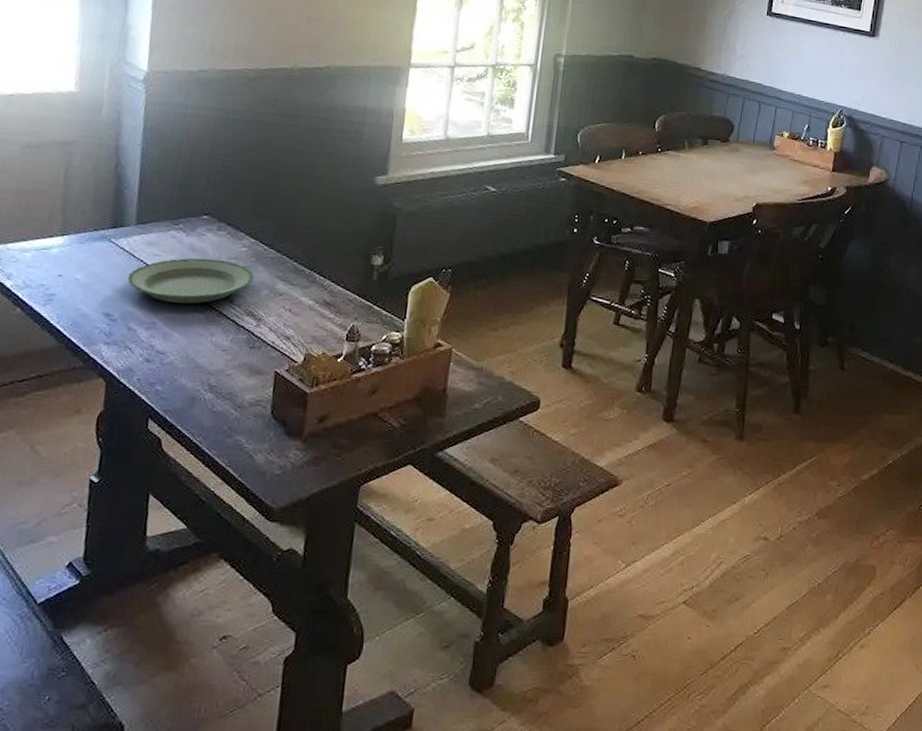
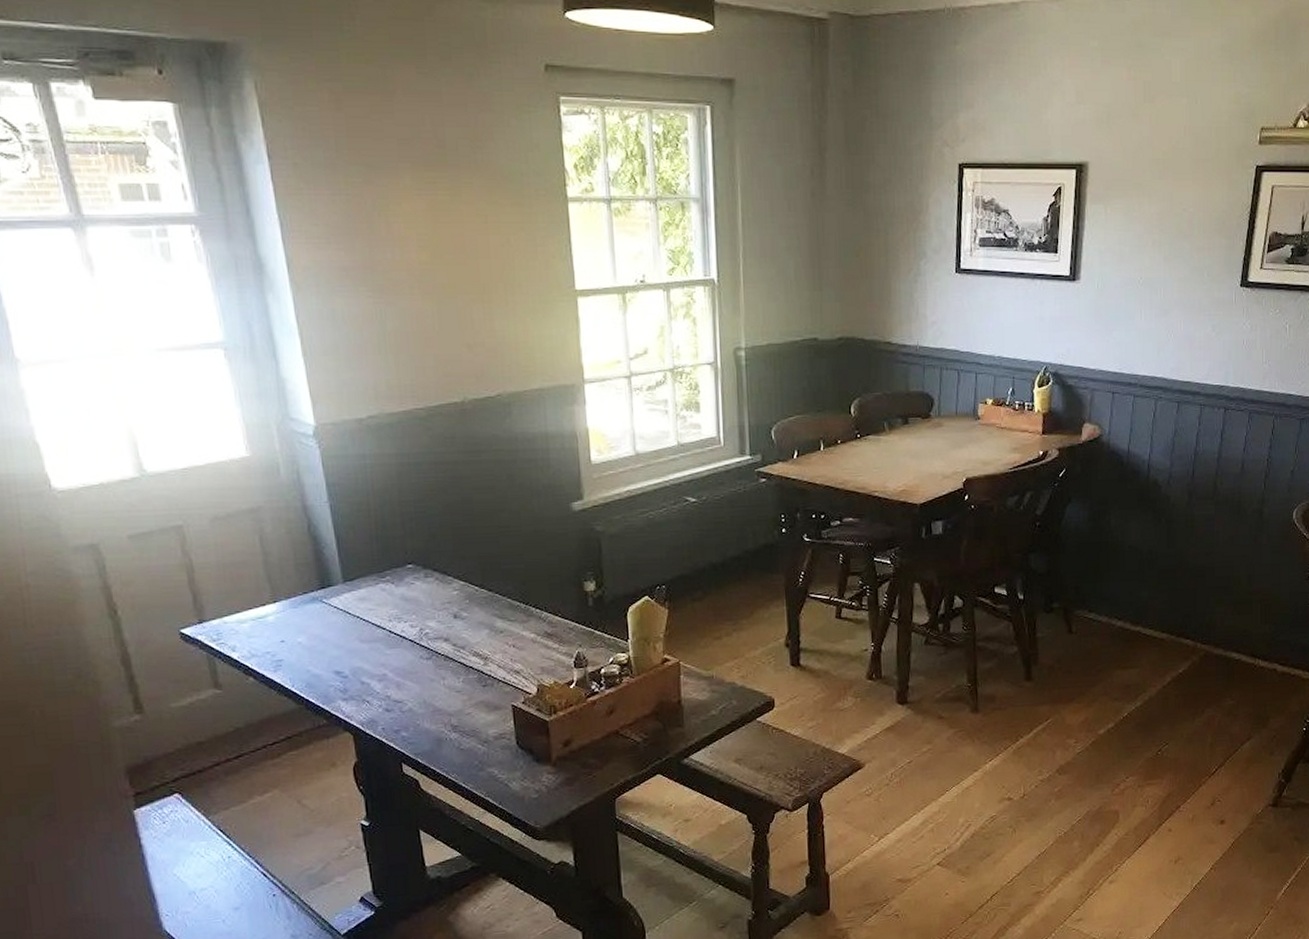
plate: present [127,257,254,304] -> none [348,605,472,653]

